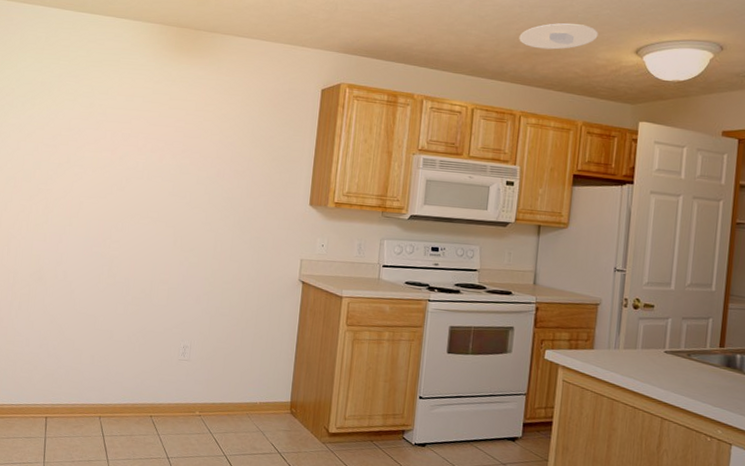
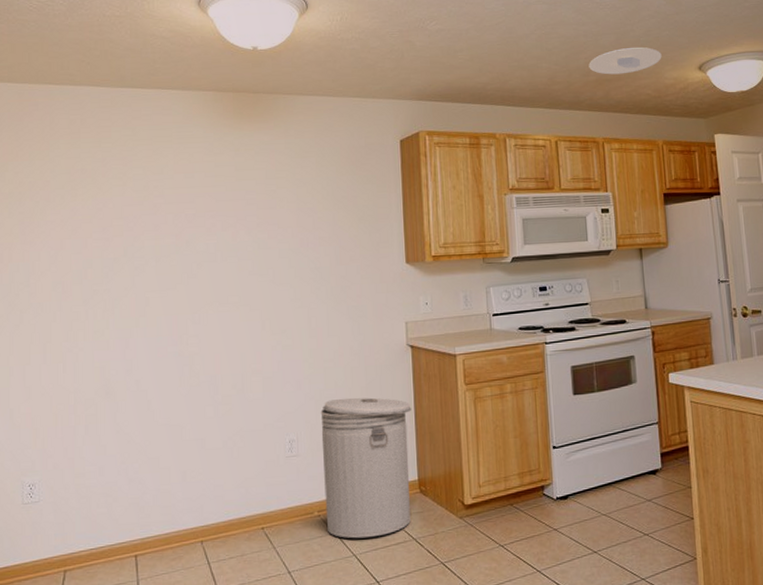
can: none [205,317,294,444] -> present [320,397,411,539]

